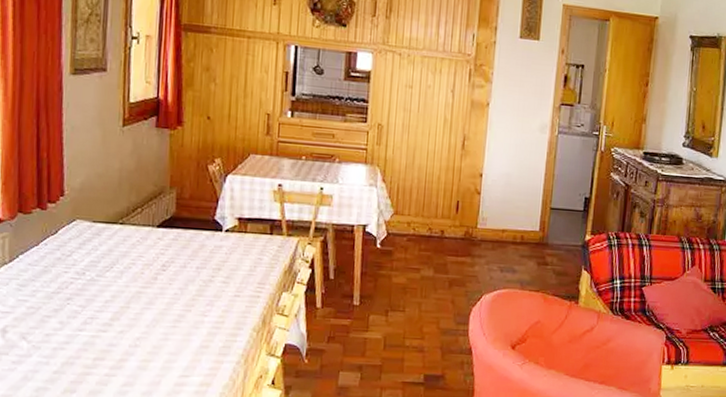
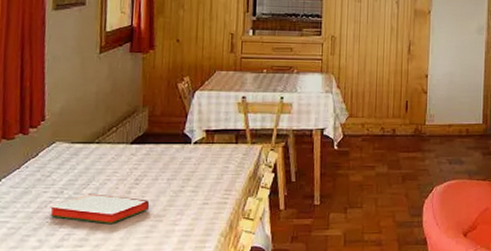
hardback book: none [71,277,178,311] -> present [50,193,150,225]

